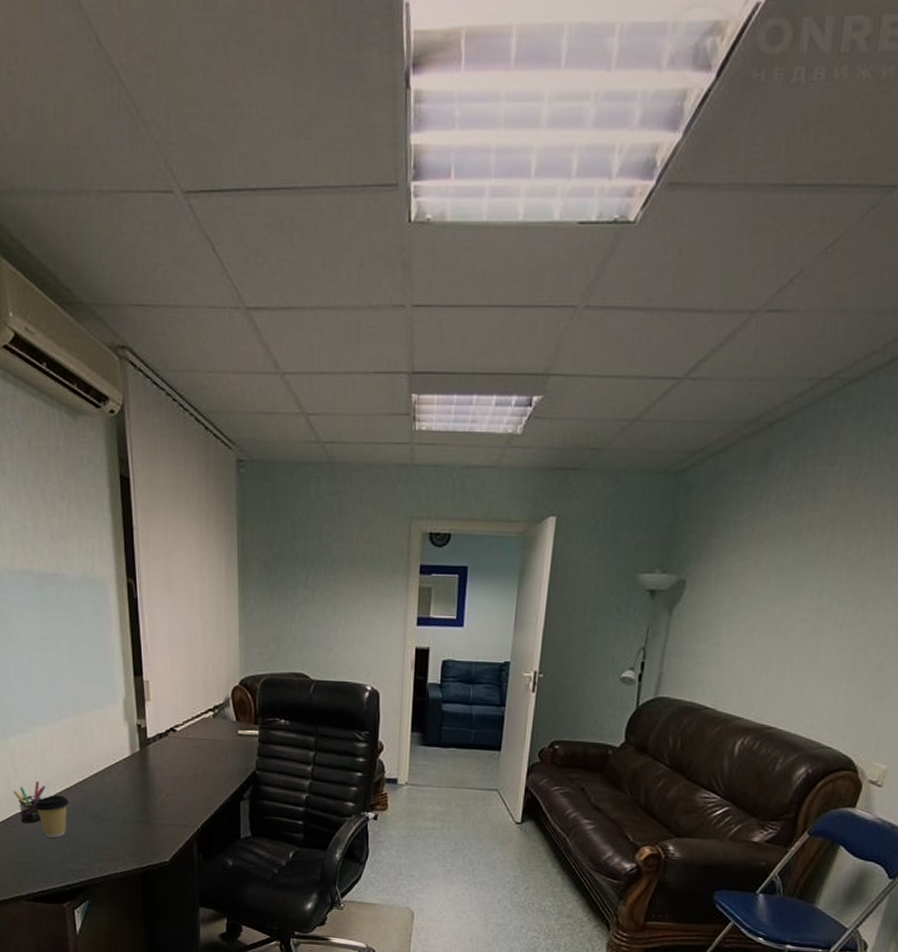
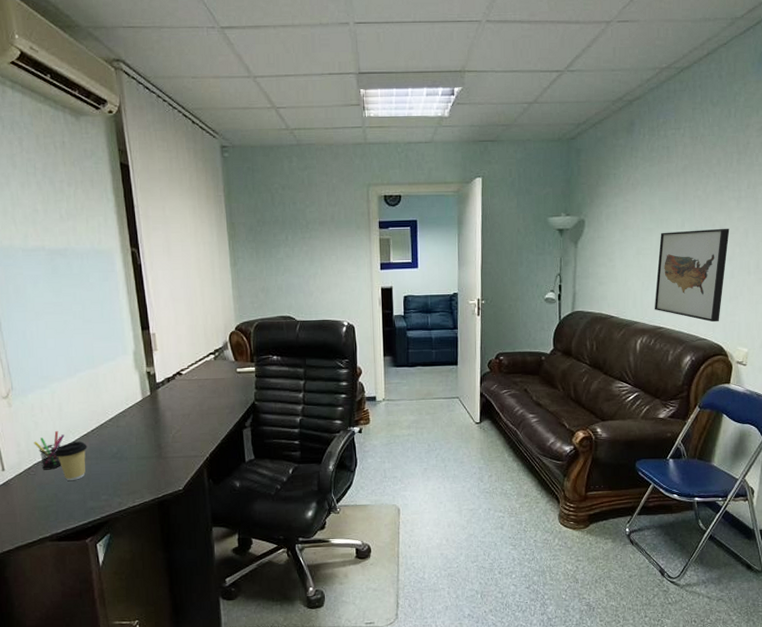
wall art: none [764,603,886,728] -> present [654,228,730,323]

